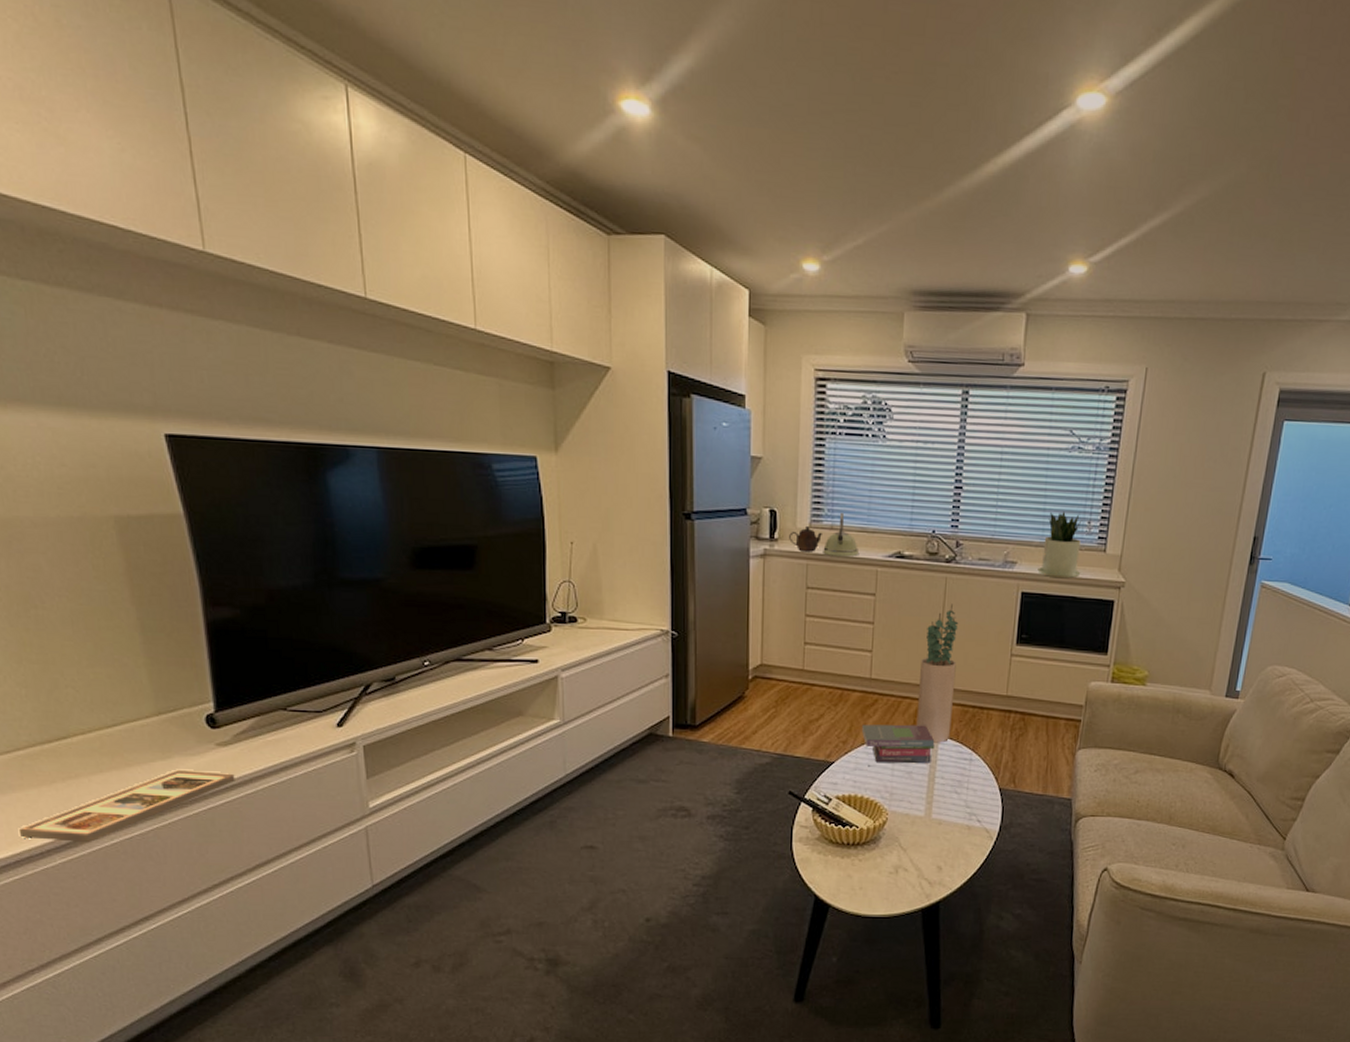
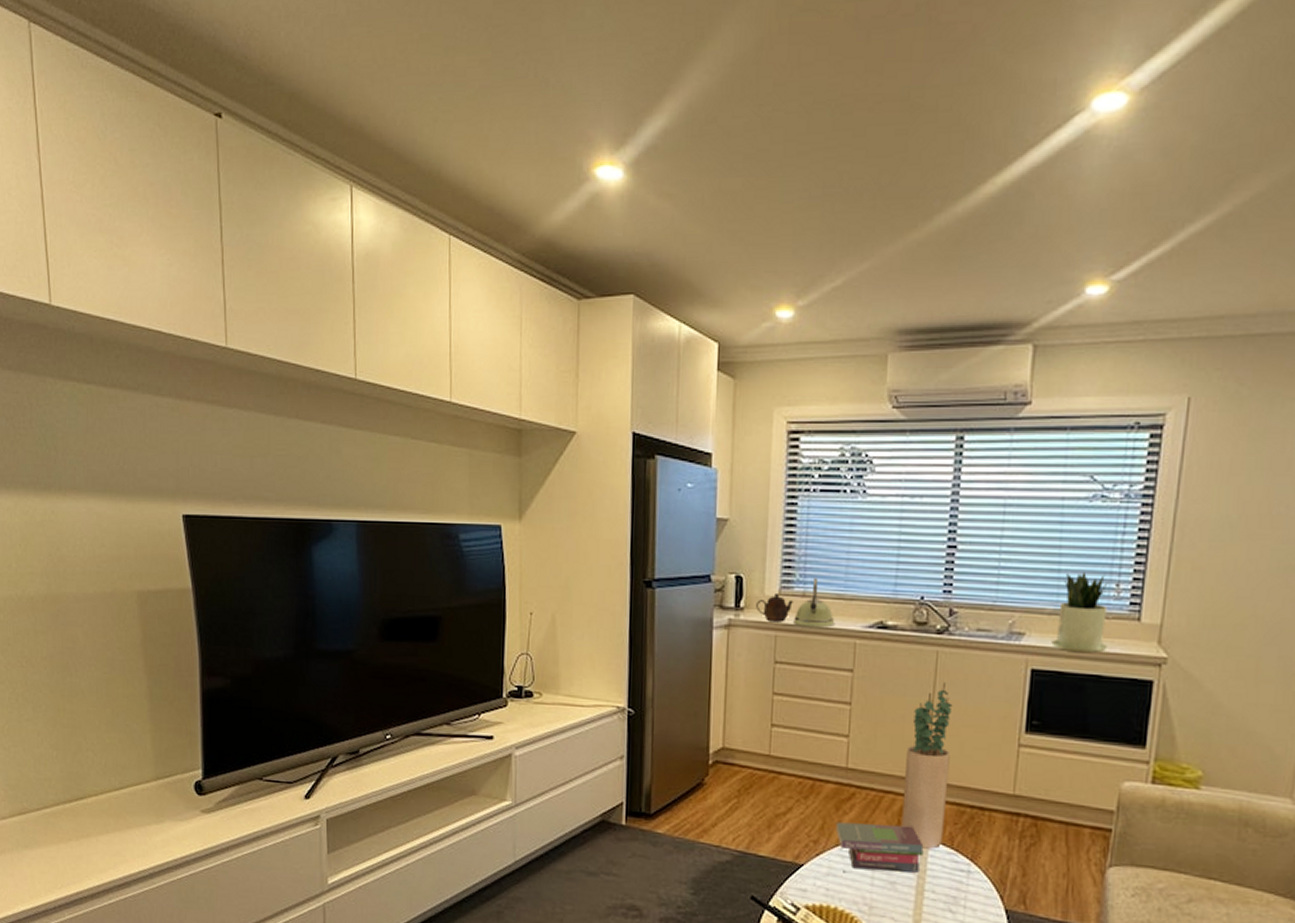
photo frame: present [18,769,235,843] -> none [39,833,214,901]

